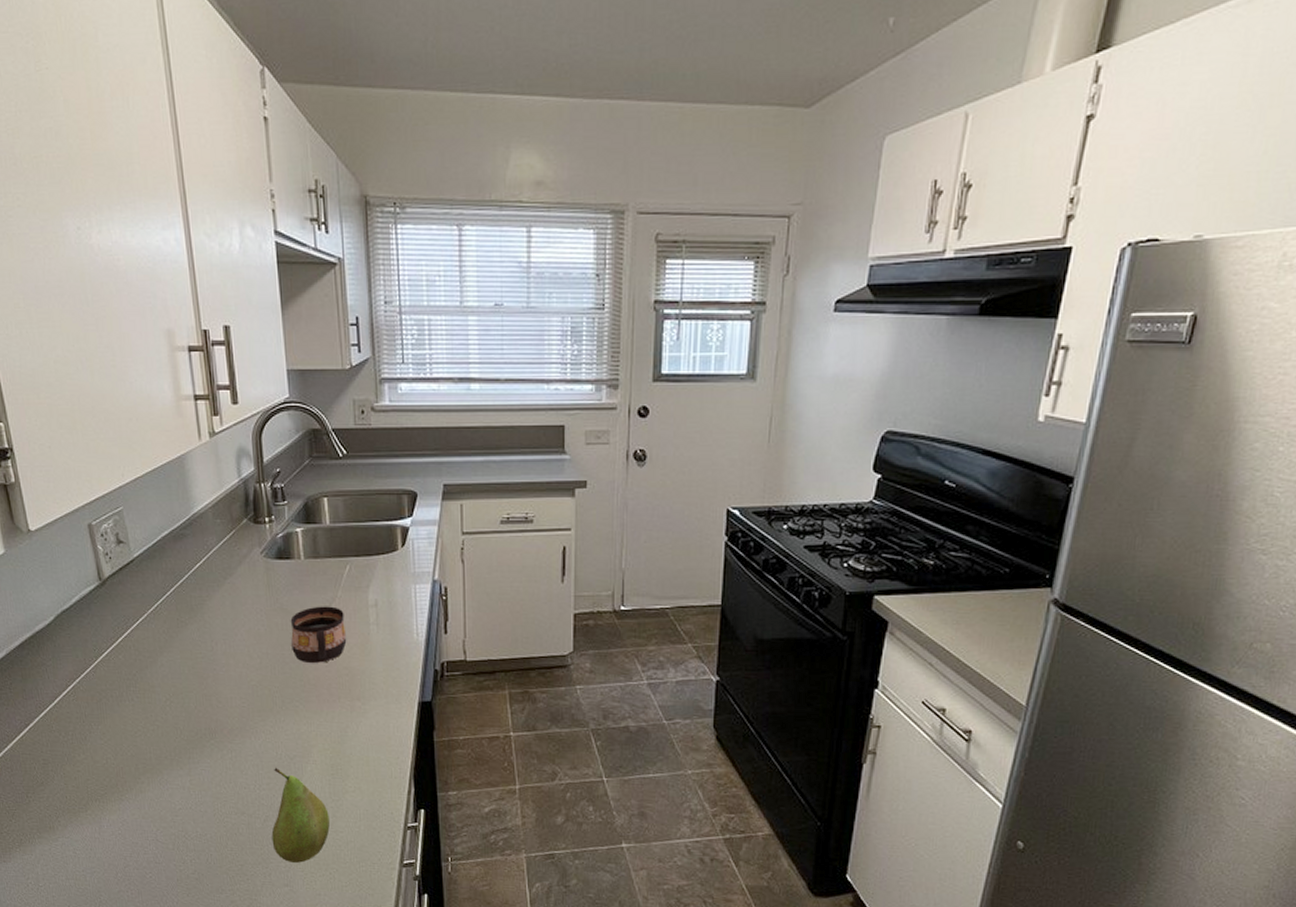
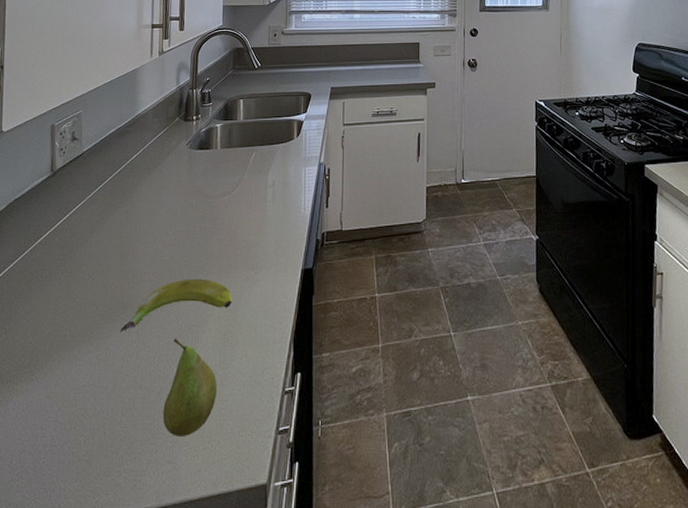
banana: none [212,706,337,759] -> present [120,278,232,333]
cup: present [290,606,347,663] -> none [202,187,248,237]

